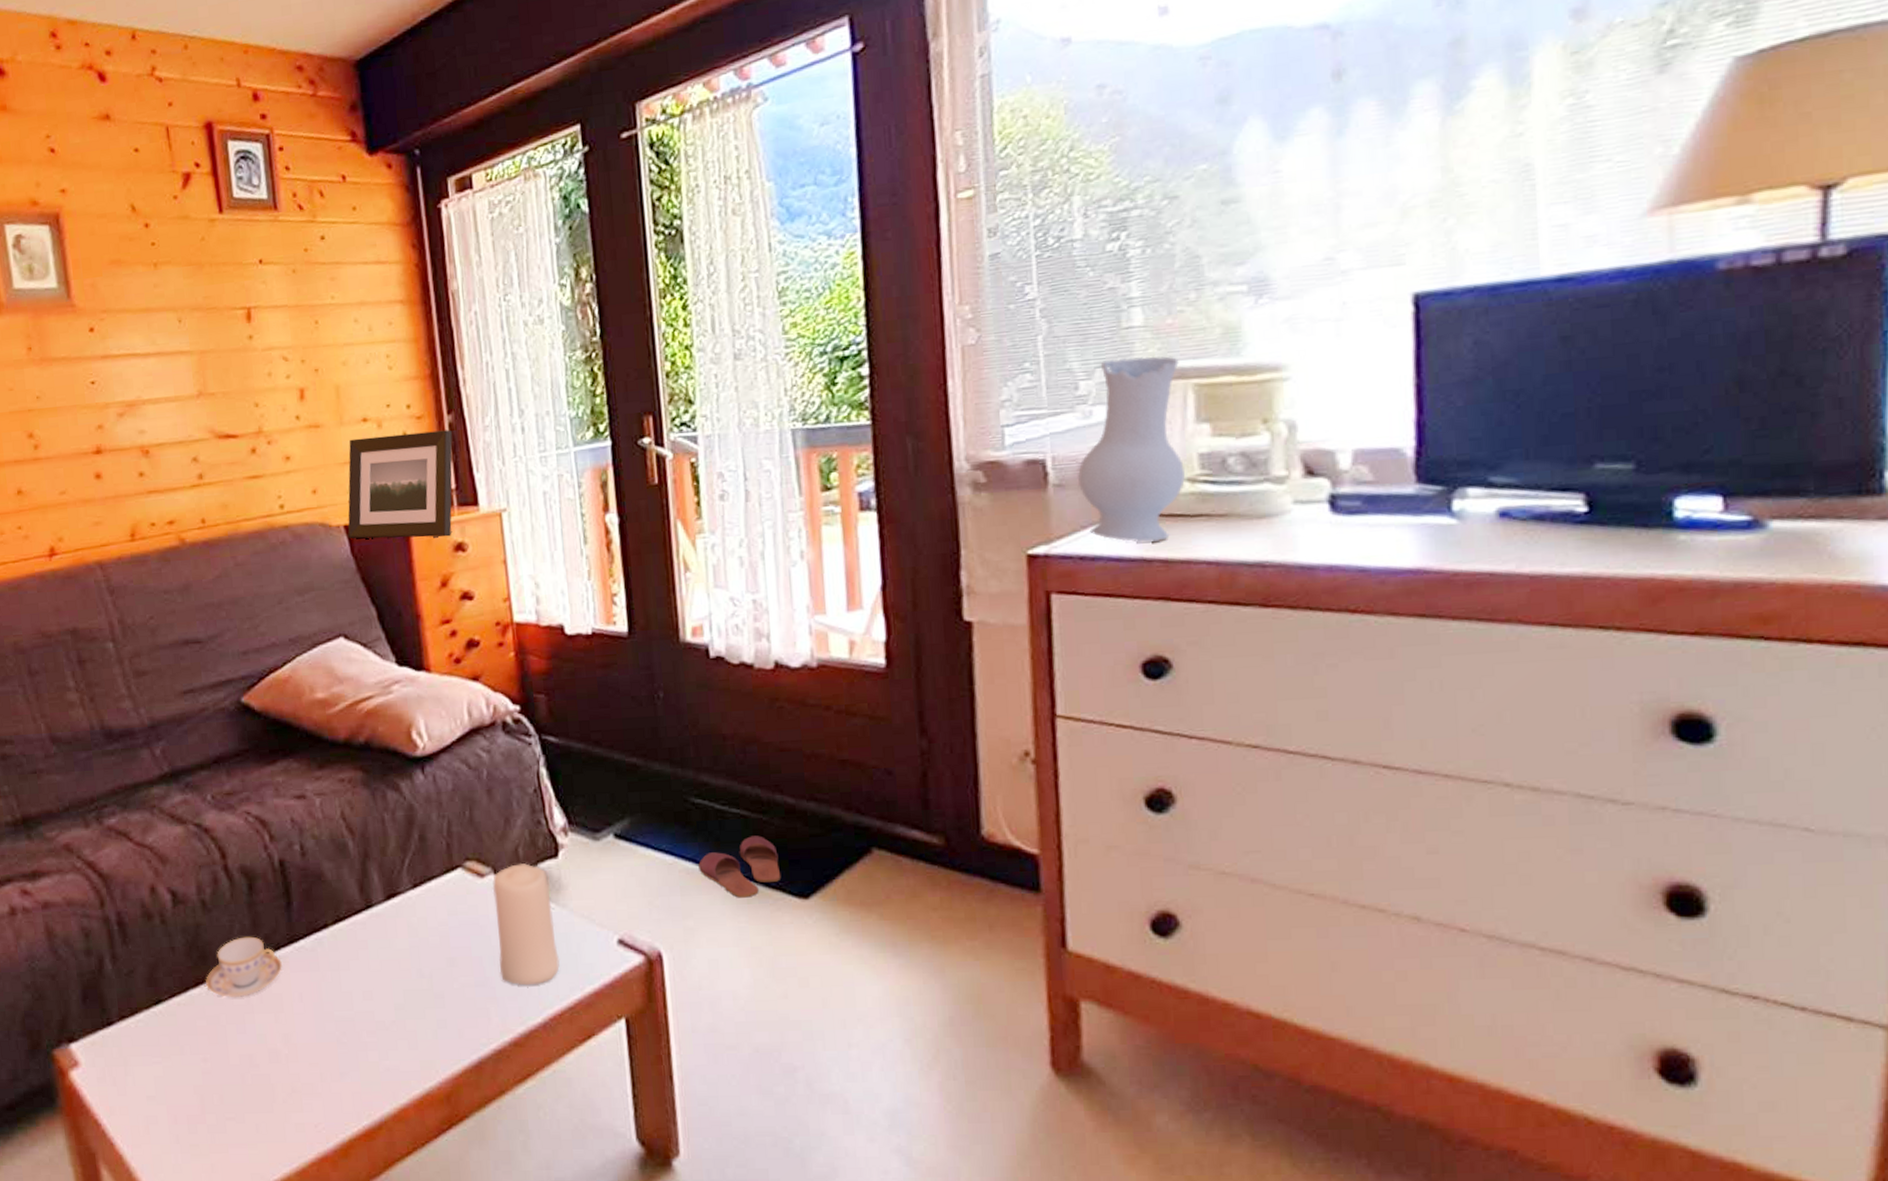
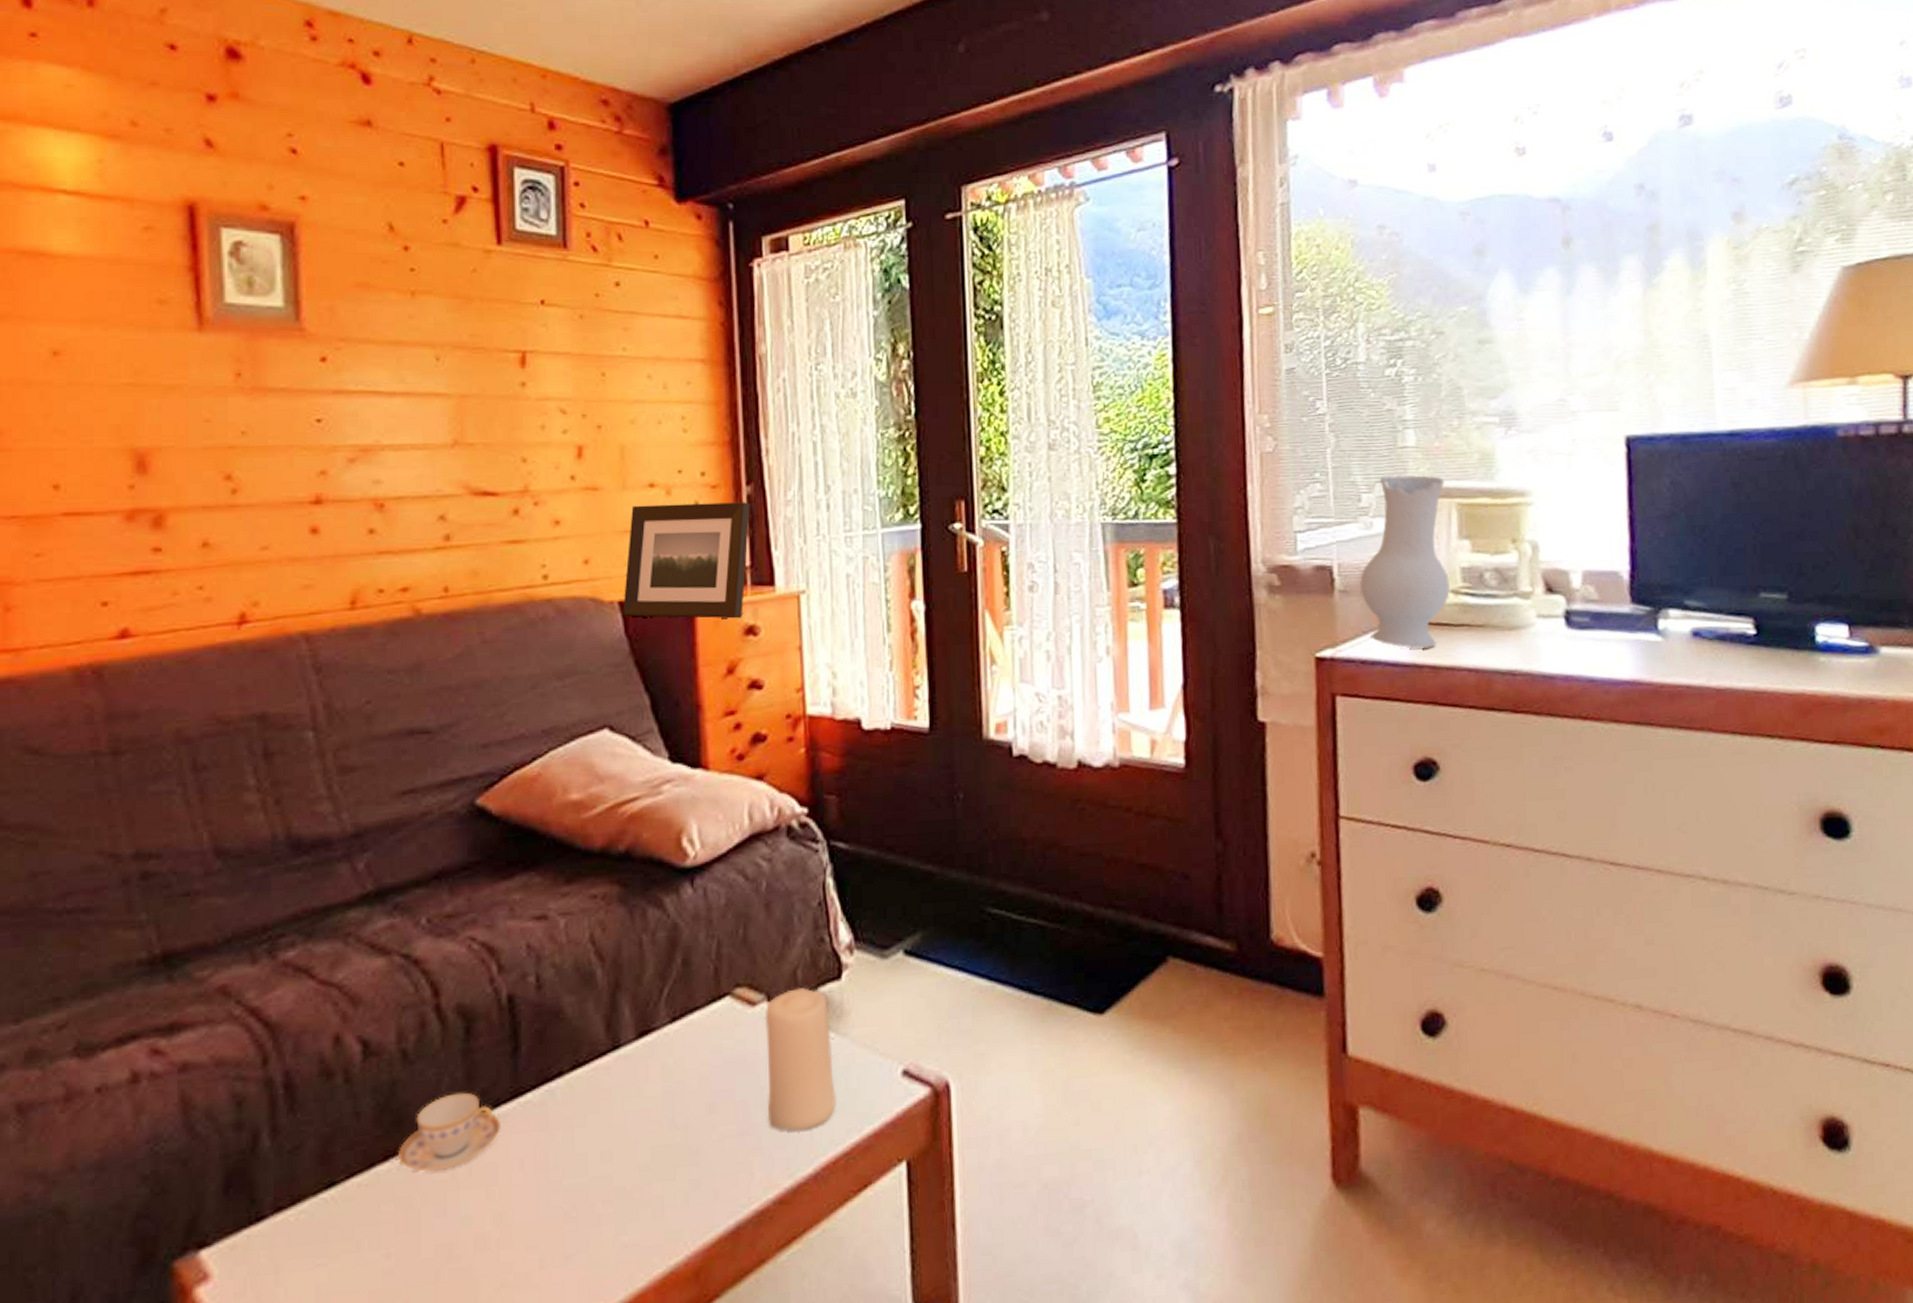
slippers: present [698,835,781,898] -> none [992,947,1077,1017]

